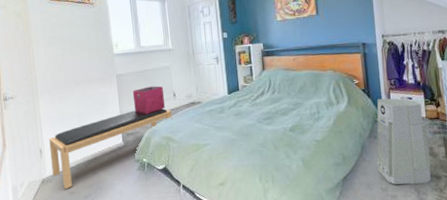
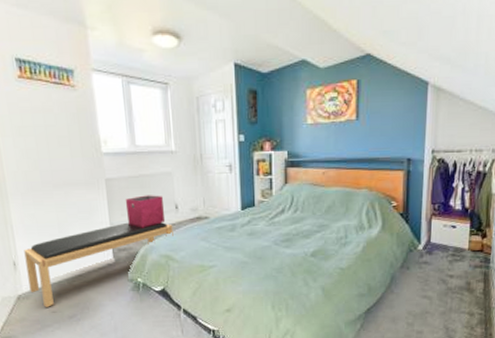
air purifier: present [377,98,431,185] -> none [406,225,469,321]

